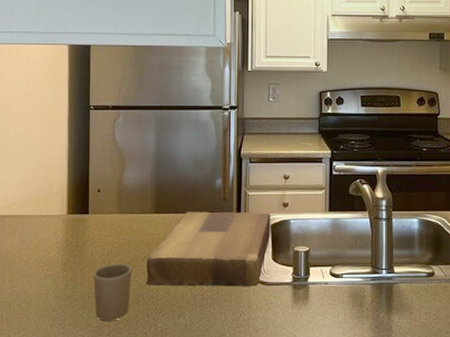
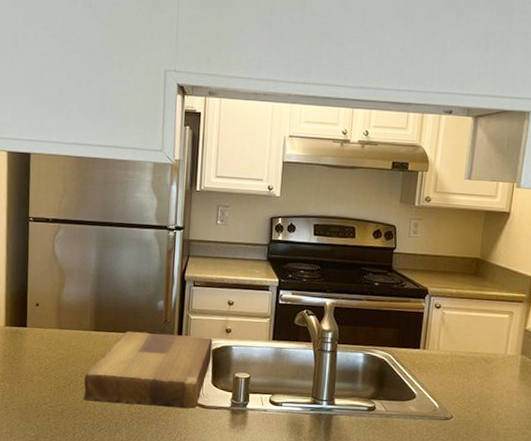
mug: present [93,263,131,321] -> none [31,377,69,432]

